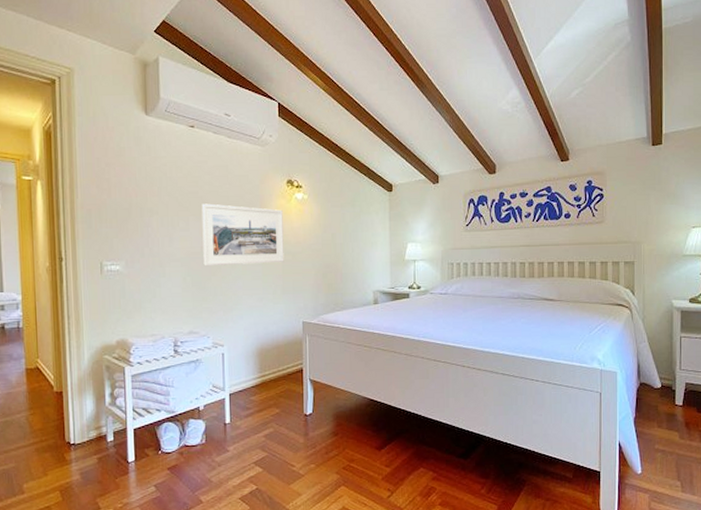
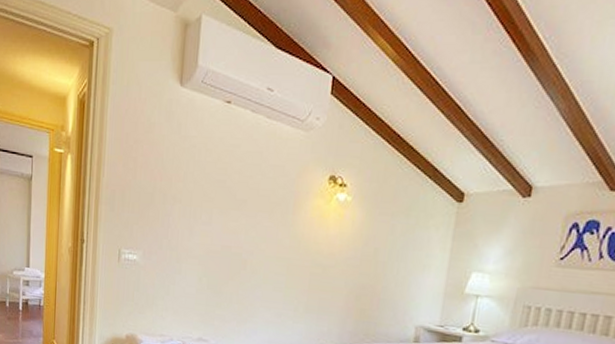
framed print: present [201,203,284,267] -> none [222,195,319,275]

